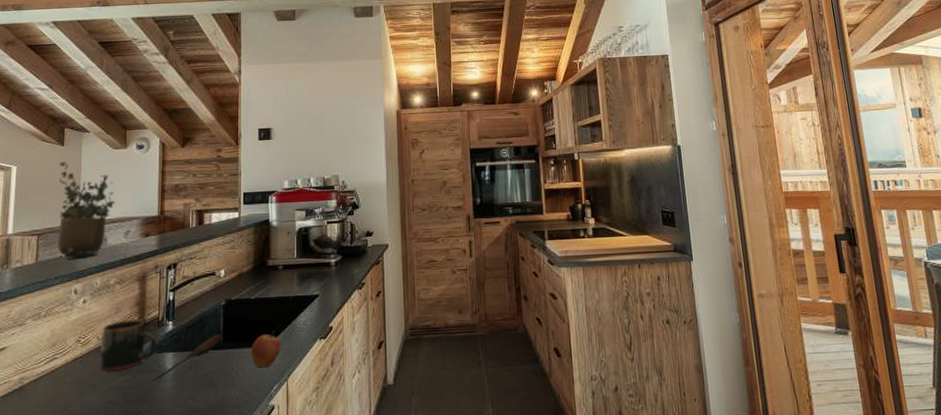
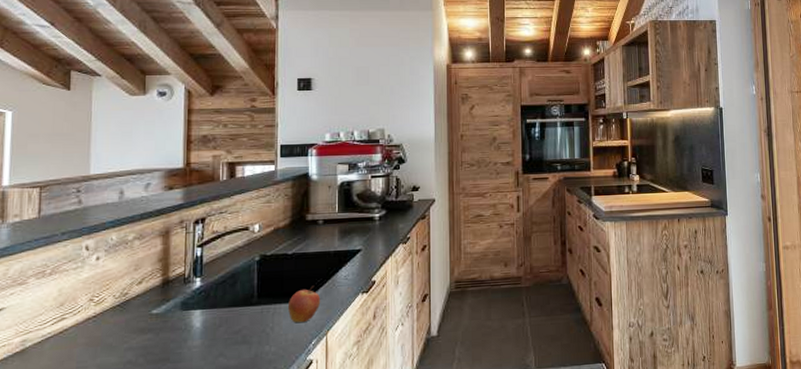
potted plant: present [58,162,115,258] -> none [64,108,133,212]
mug: present [100,319,157,371] -> none [118,276,183,330]
knife: present [150,334,222,383] -> none [175,290,256,341]

